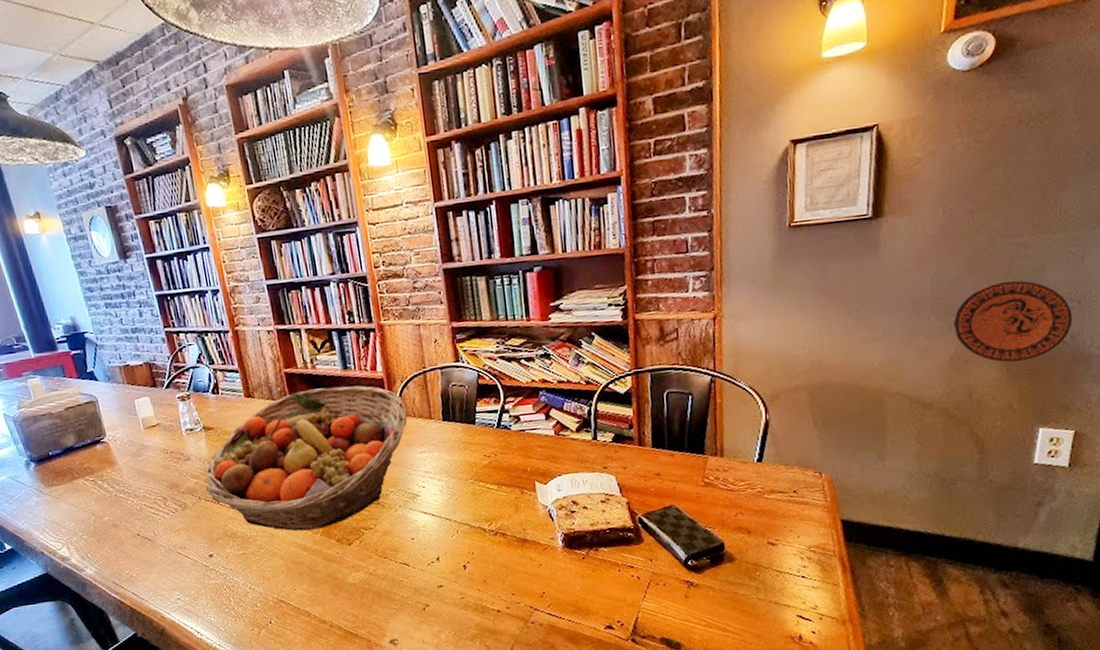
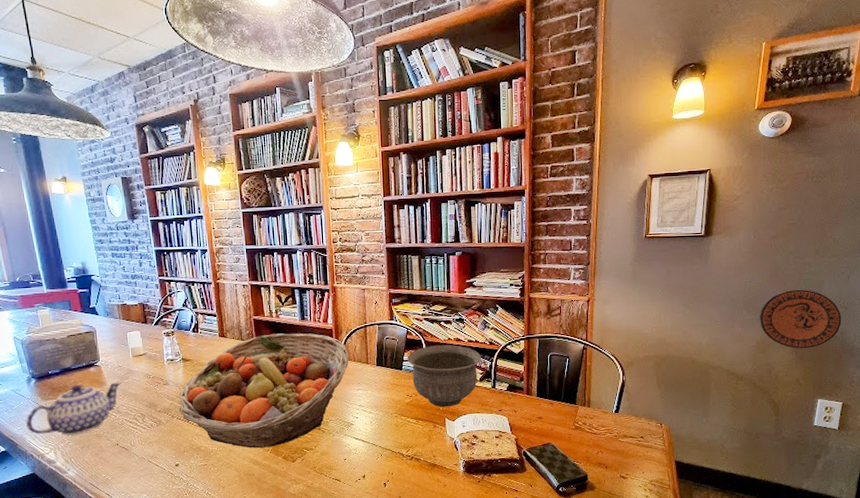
teapot: none [30,460,135,528] -> present [26,382,122,436]
bowl: none [480,387,576,469] -> present [407,345,481,408]

